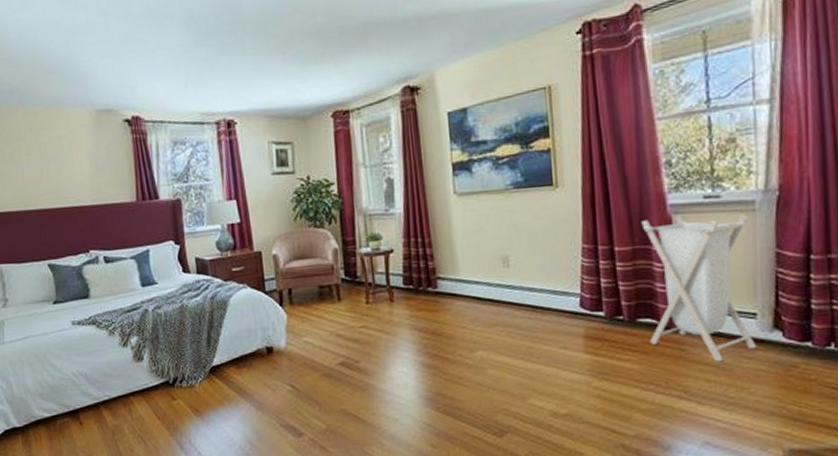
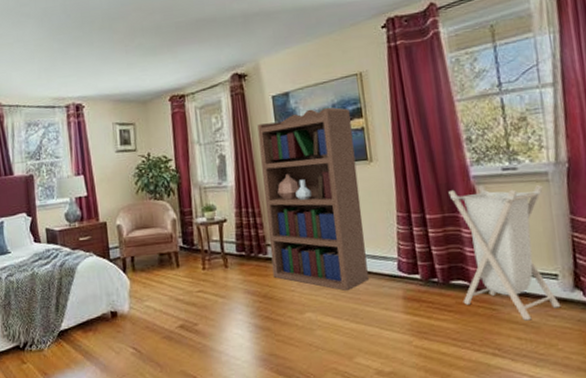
bookcase: none [430,125,547,329] -> present [257,107,369,292]

